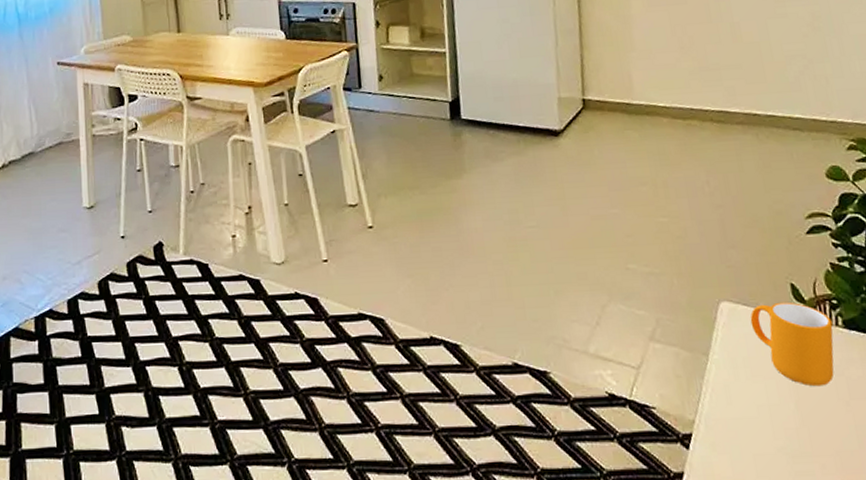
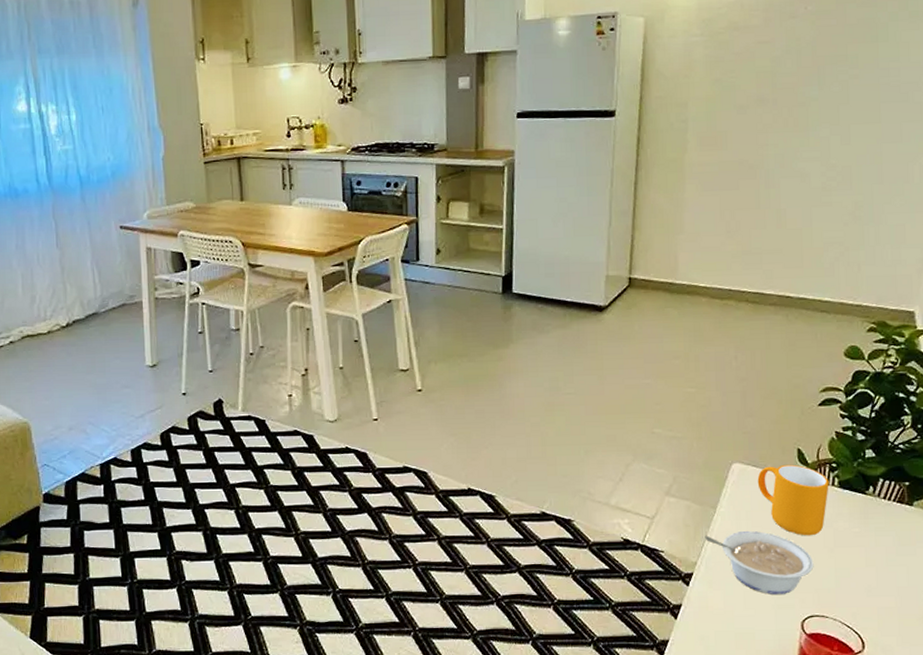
legume: none [699,382,830,459] -> present [704,531,814,595]

